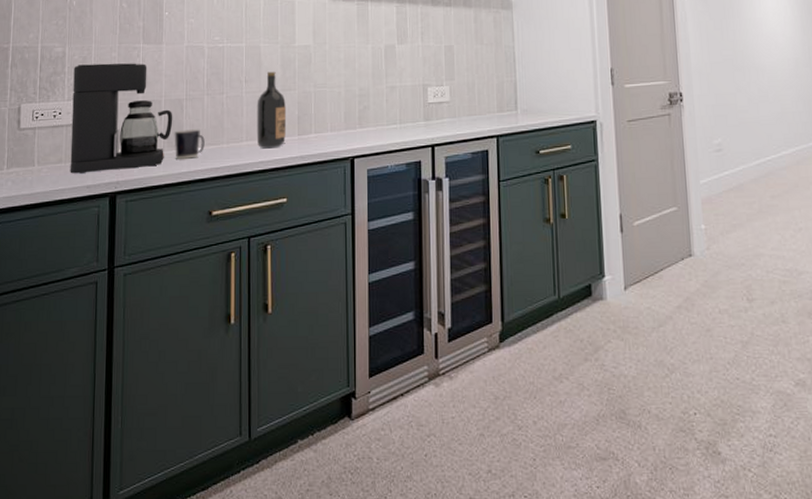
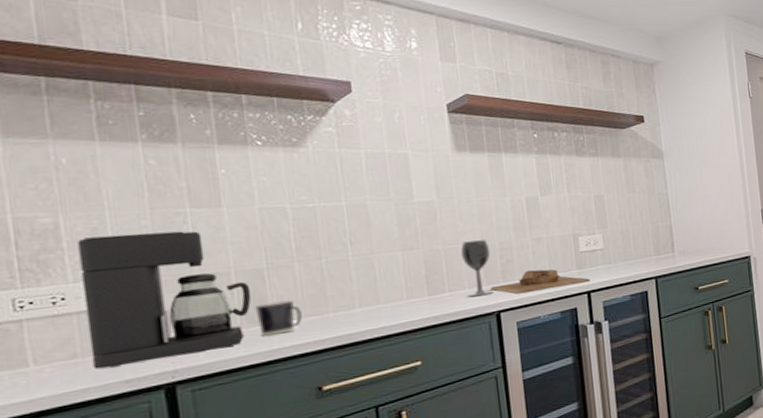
wine bottle: present [256,71,286,149] -> none [369,230,413,314]
wine glass: none [327,85,351,141] -> present [460,240,494,297]
cutting board: none [348,118,435,142] -> present [490,269,590,295]

